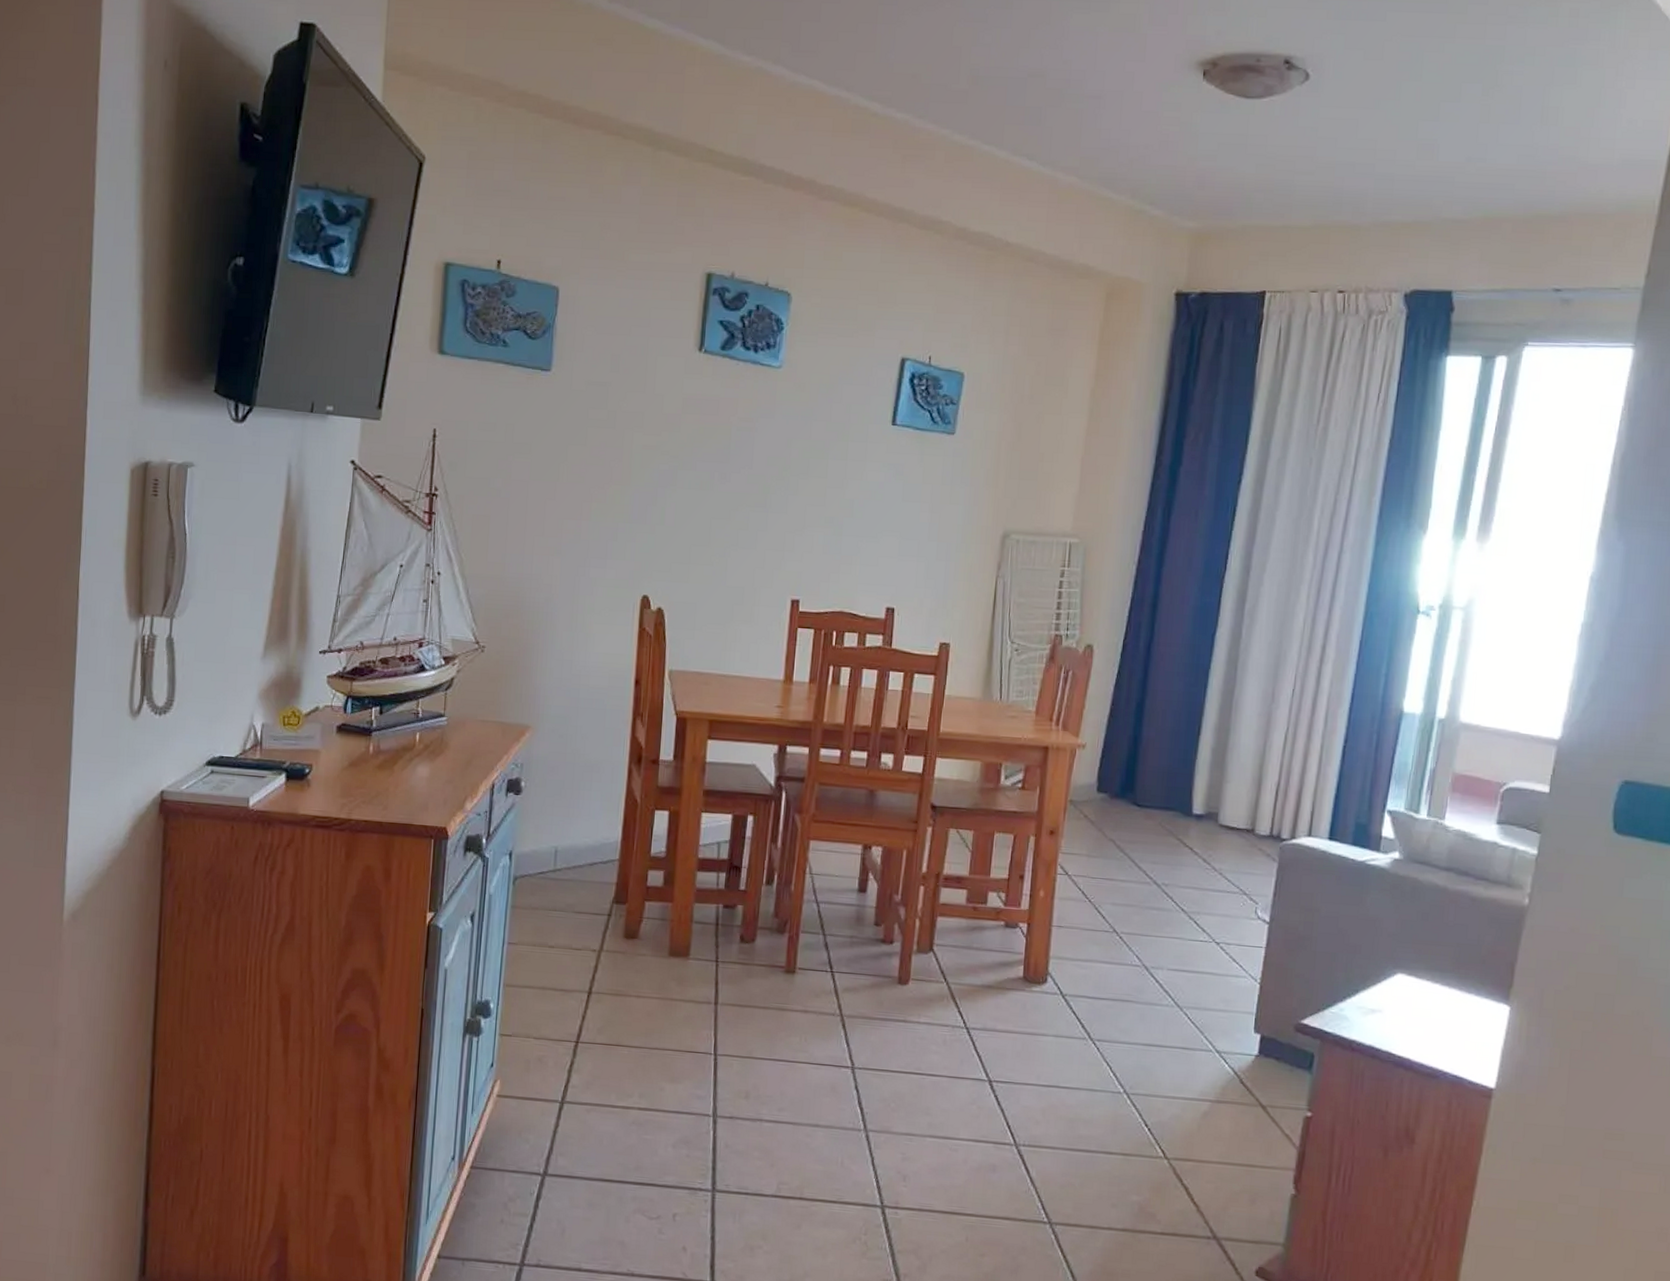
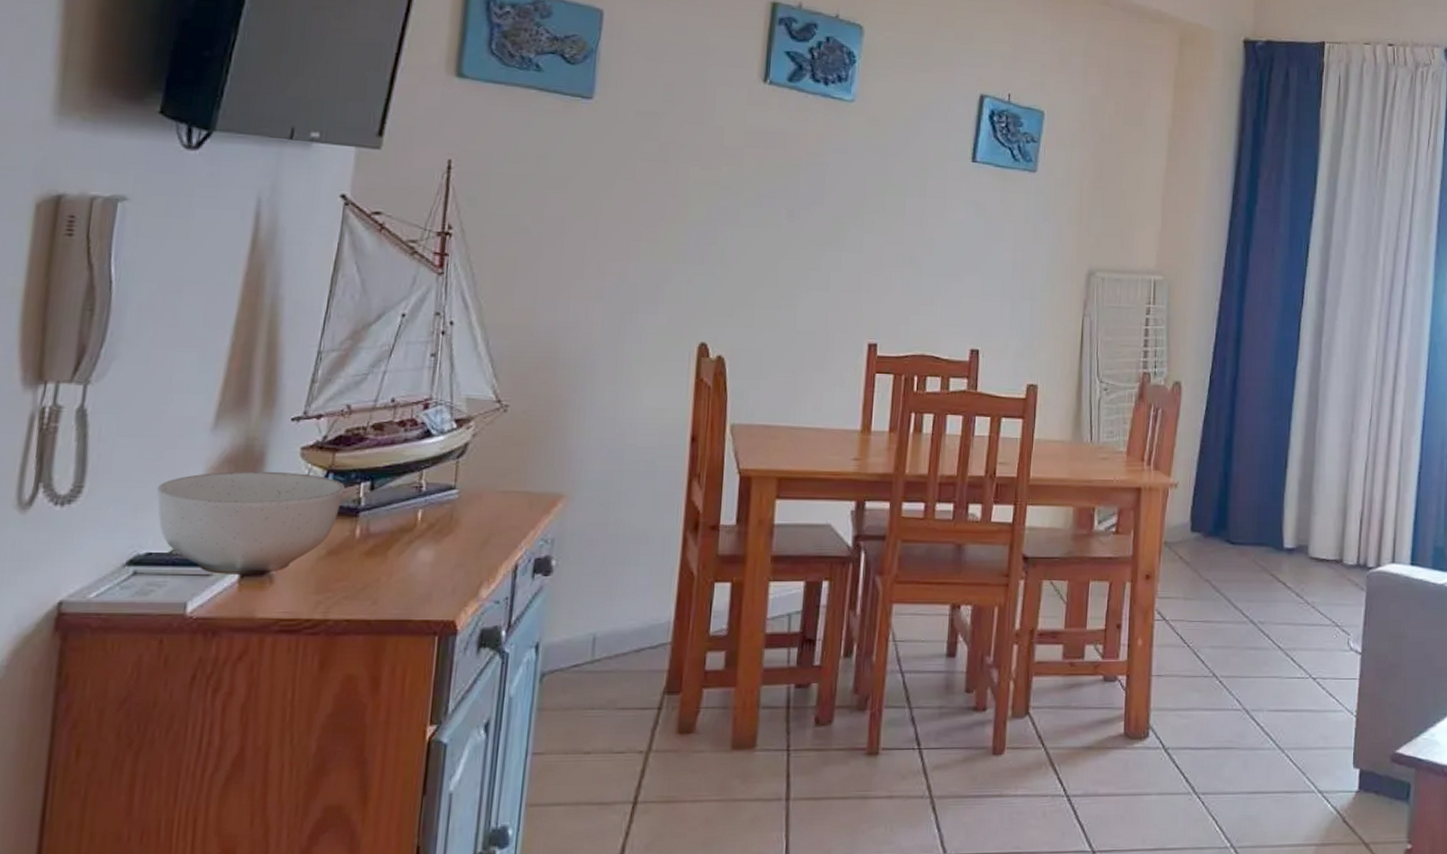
bowl: none [224,693,360,779] -> present [156,471,345,575]

